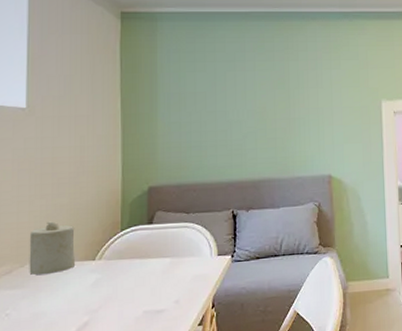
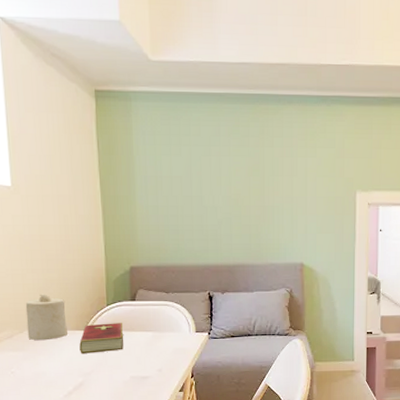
hardcover book: none [87,249,138,287] -> present [79,323,124,354]

